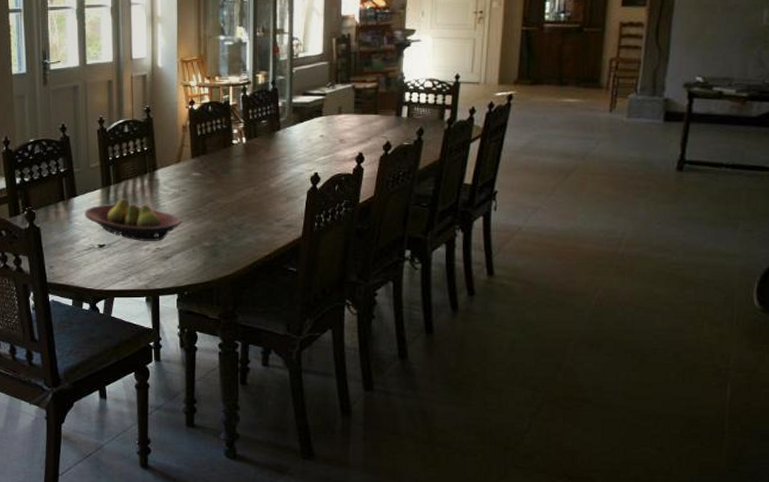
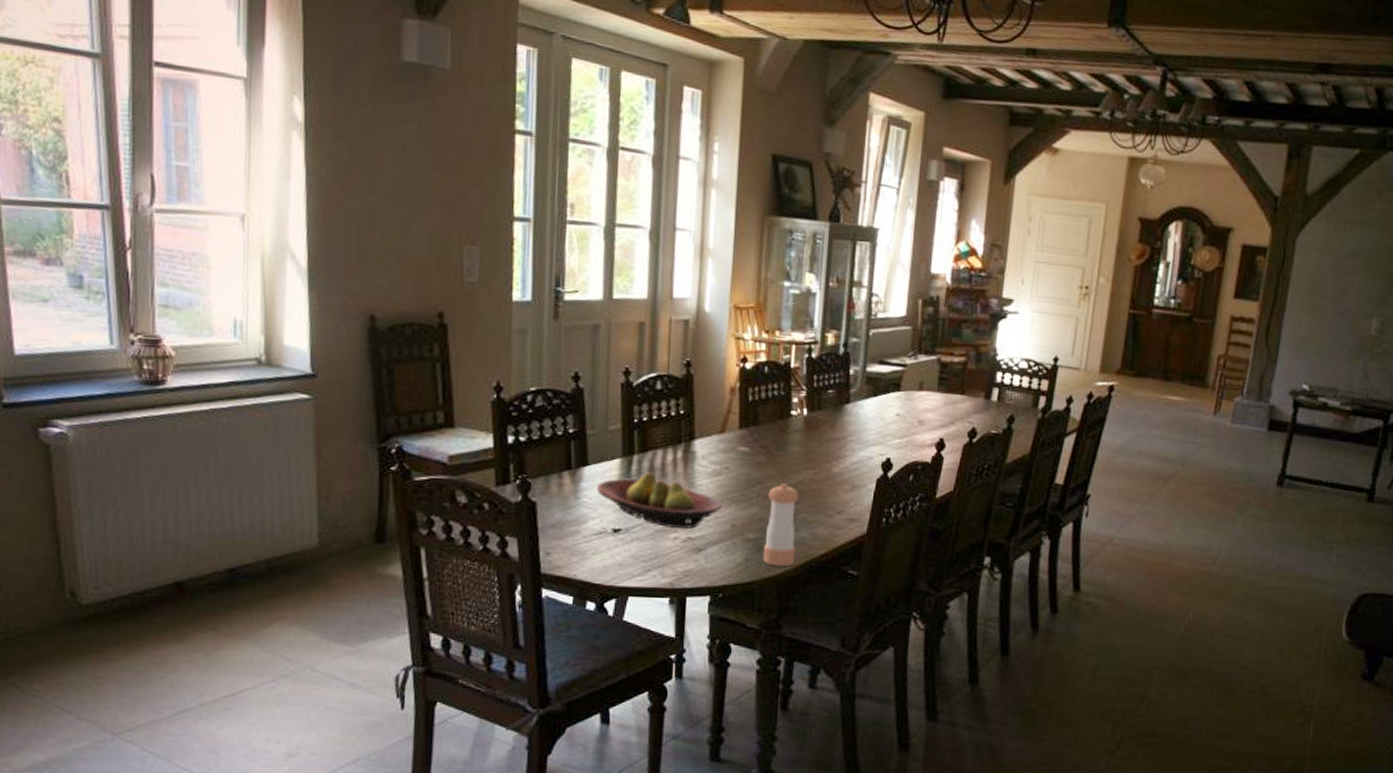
pepper shaker: none [218,200,244,267] -> present [763,484,799,567]

